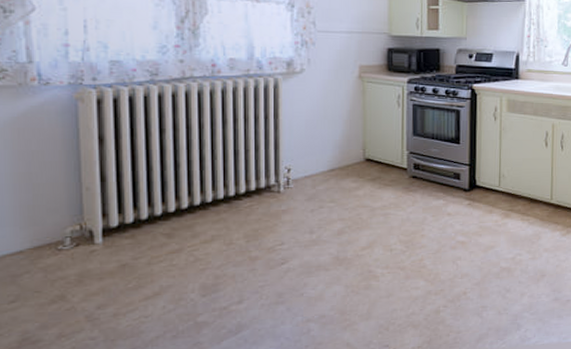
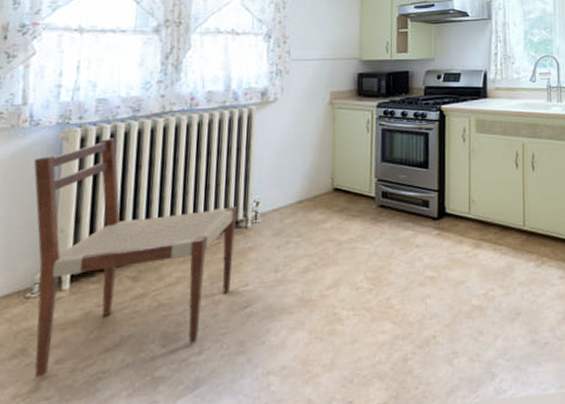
chair: none [48,100,268,321] -> present [33,137,236,378]

